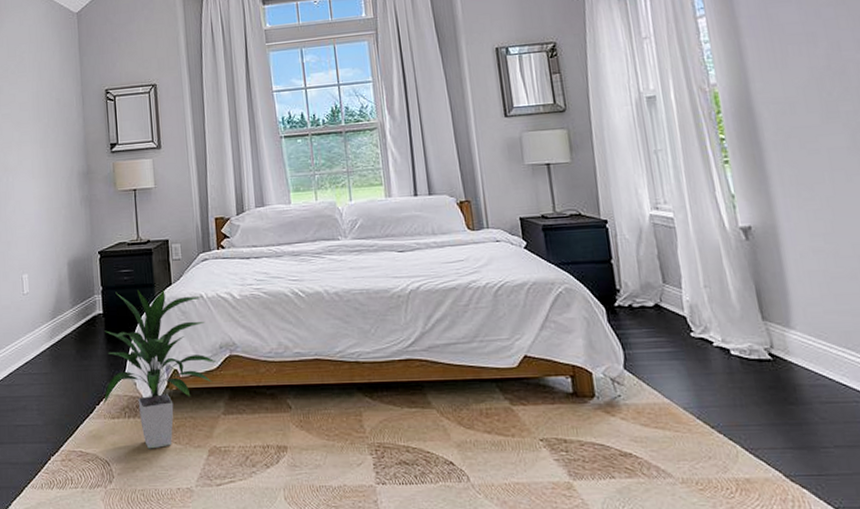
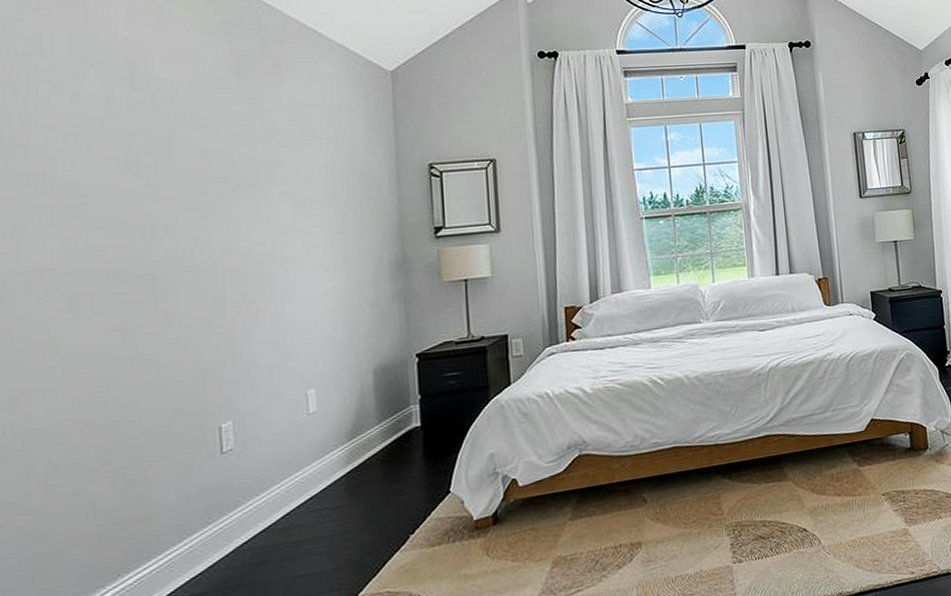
indoor plant: present [103,289,217,449] -> none [419,390,564,574]

